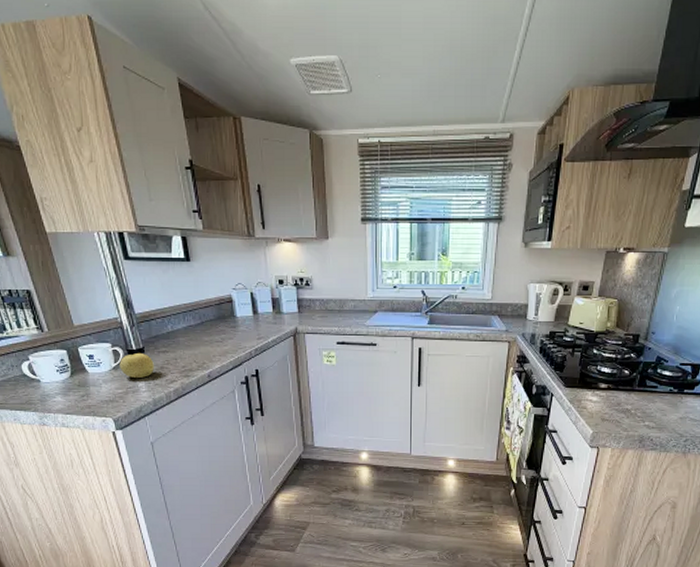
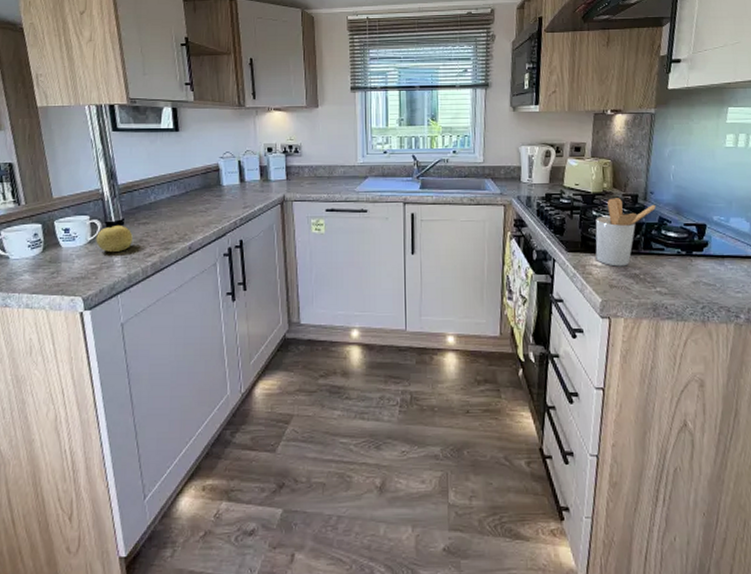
utensil holder: none [592,337,655,402] -> present [595,198,656,267]

